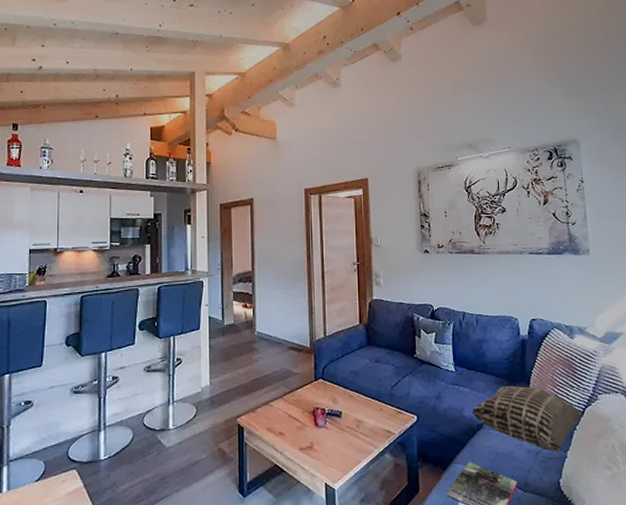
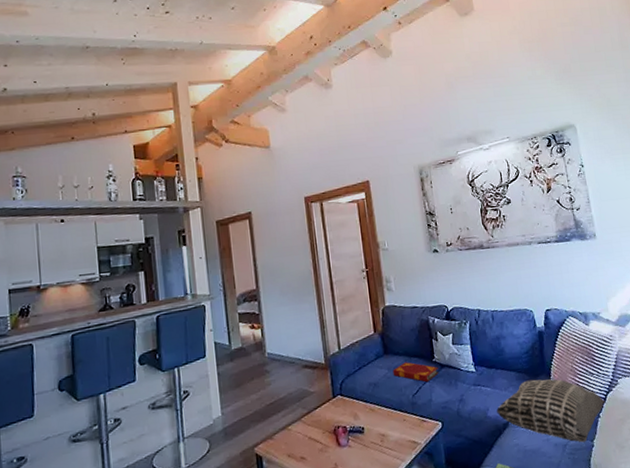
hardback book: none [374,355,419,376] -> present [393,362,439,382]

